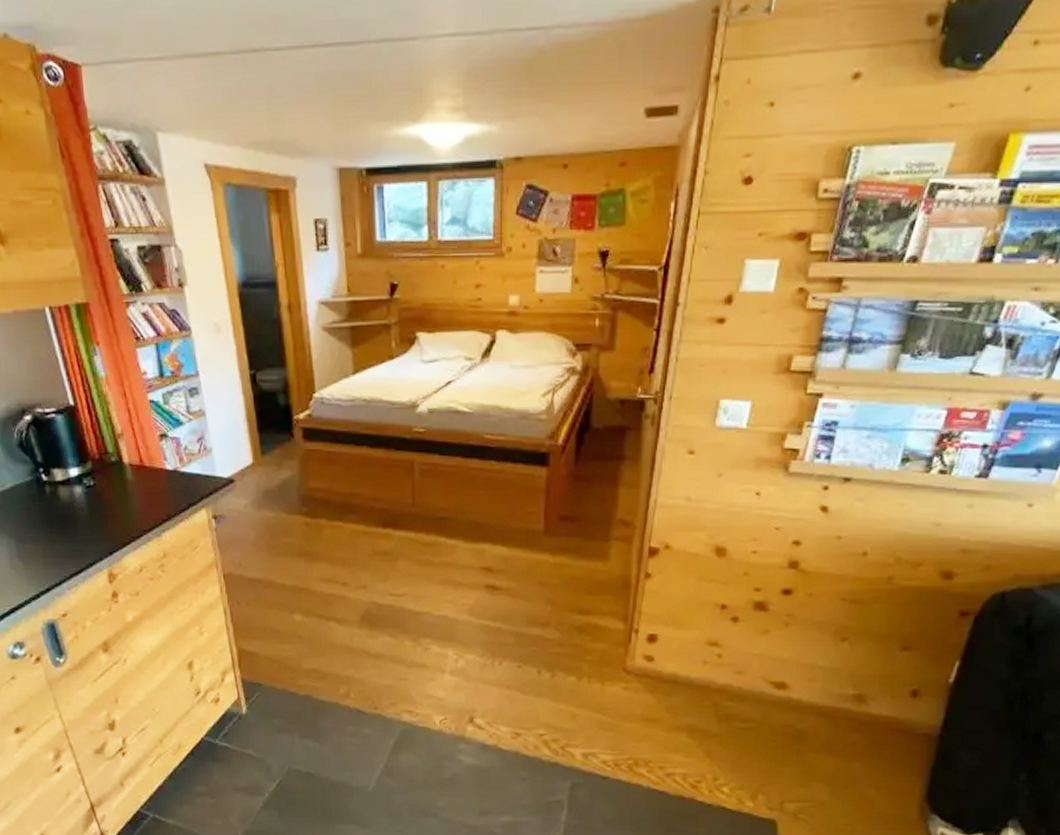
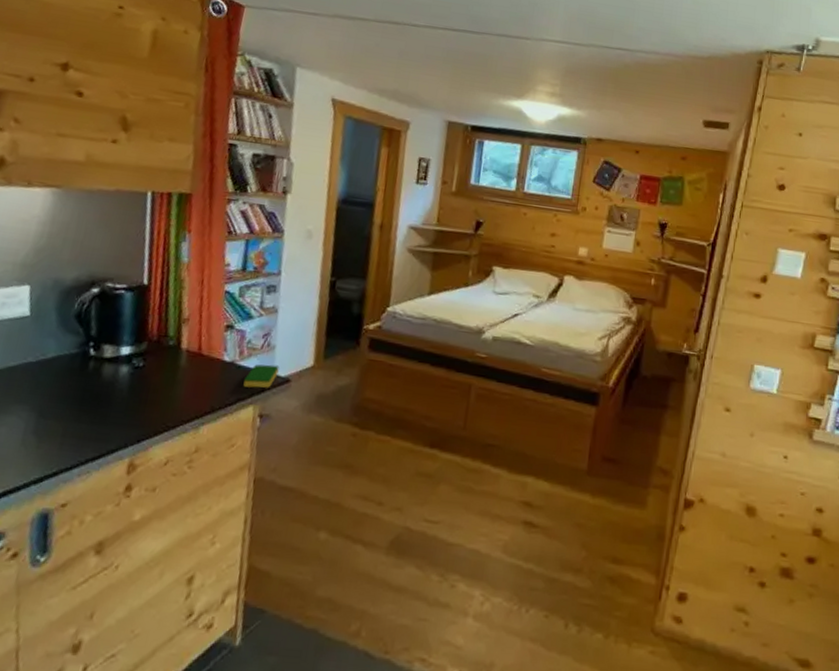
dish sponge: none [191,467,221,492] -> present [243,364,279,388]

